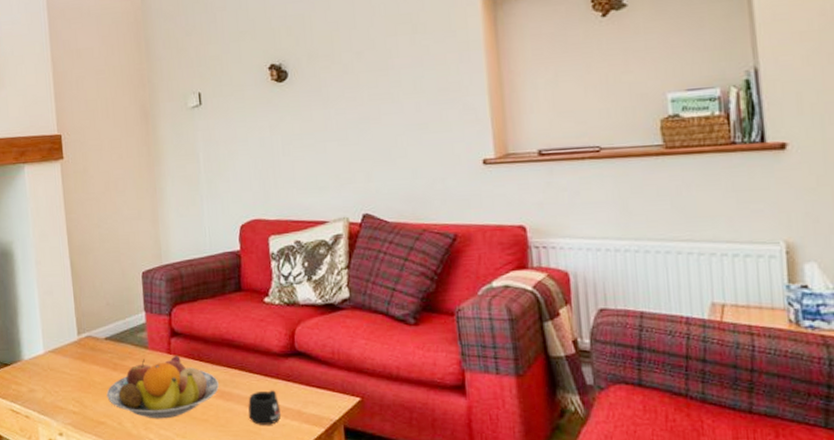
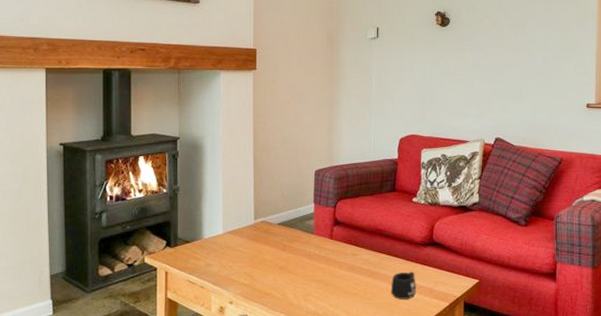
fruit bowl: present [106,355,219,419] -> none [274,240,369,292]

